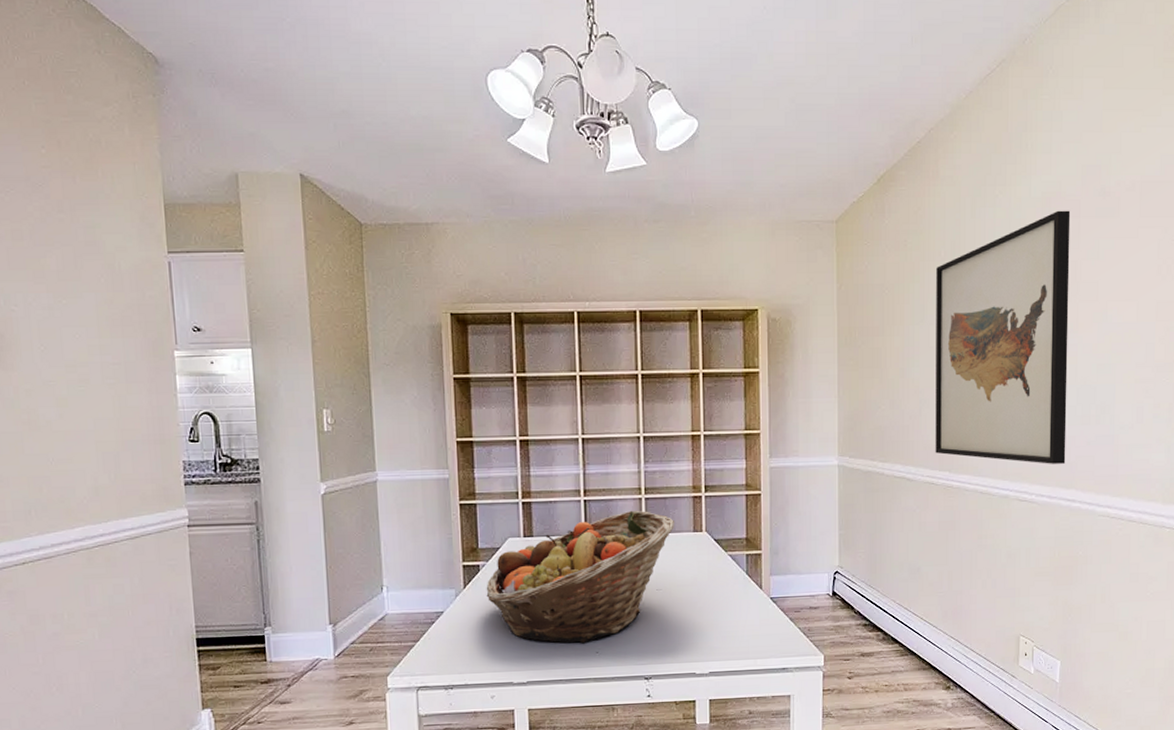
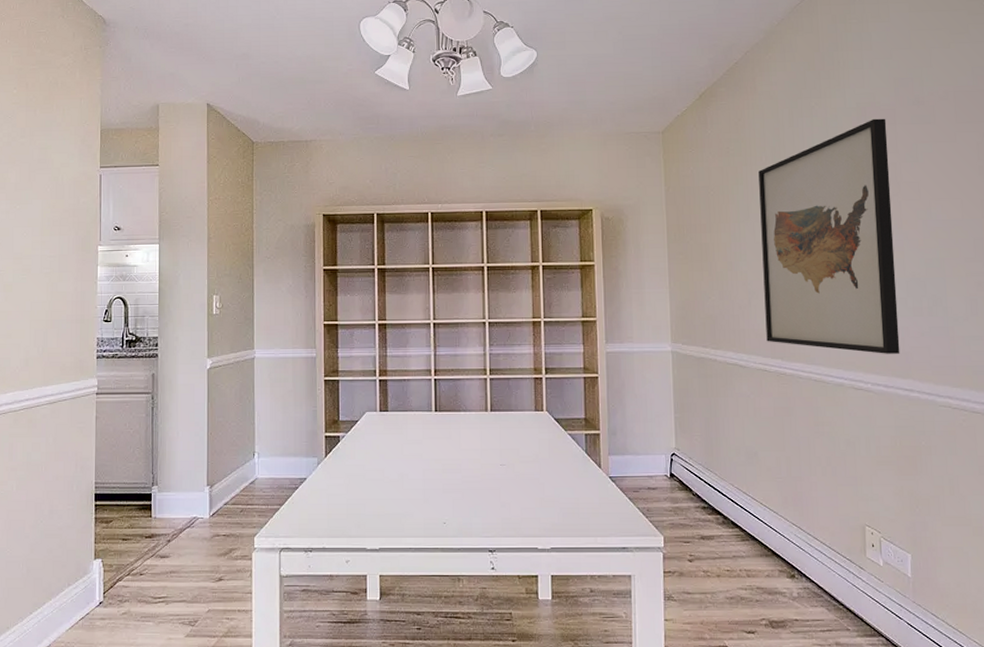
fruit basket: present [486,510,675,643] -> none [345,389,518,513]

